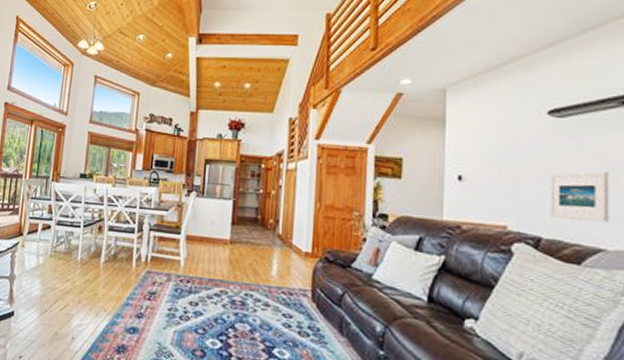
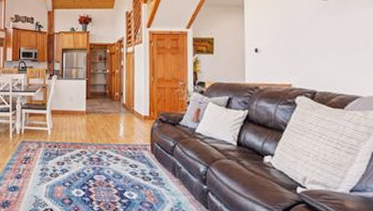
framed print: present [548,171,609,223] -> none [320,38,363,77]

